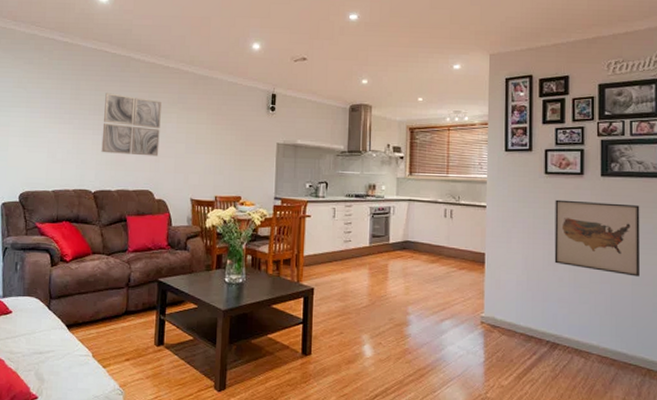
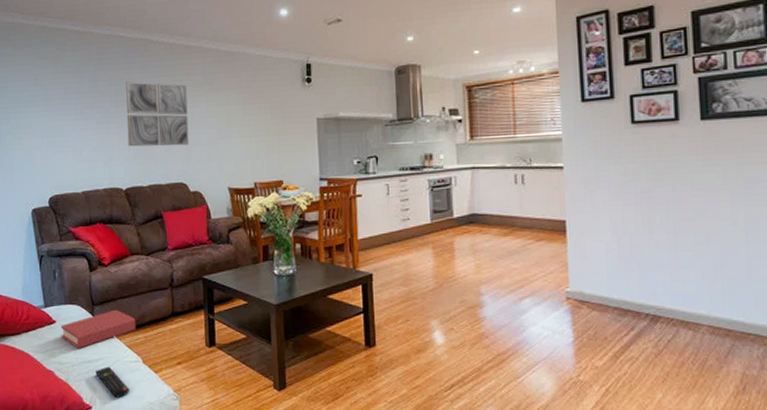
hardback book: none [15,304,91,340] -> present [60,309,137,349]
remote control: none [45,358,77,390] -> present [95,366,130,398]
wall art: present [554,199,640,277] -> none [646,150,755,233]

